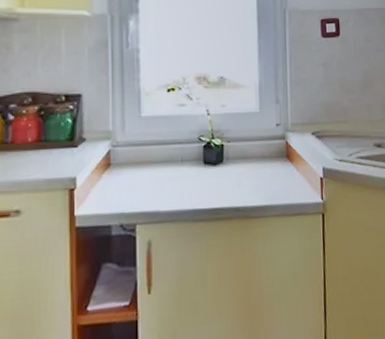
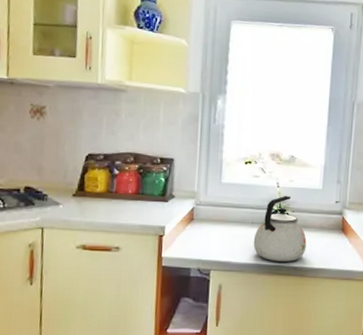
kettle: none [185,123,248,204] -> present [253,195,307,261]

